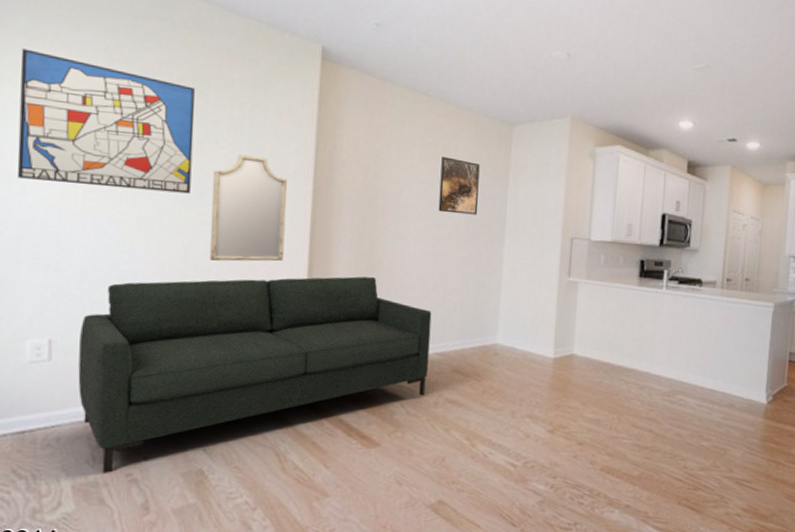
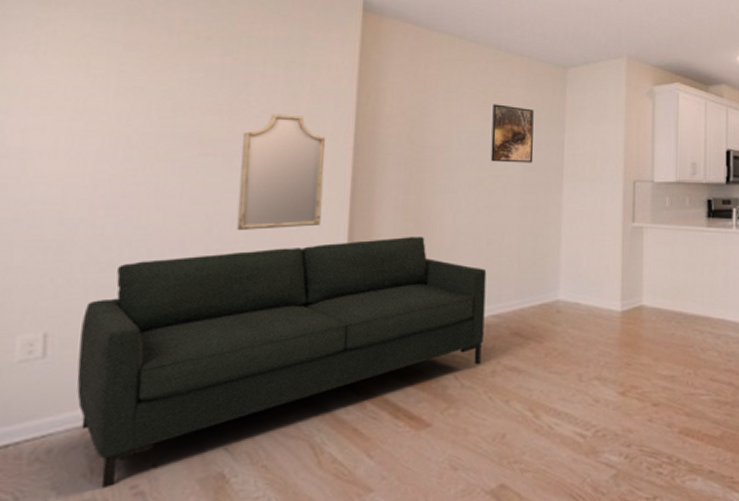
wall art: present [17,48,195,194] -> none [17,14,224,159]

